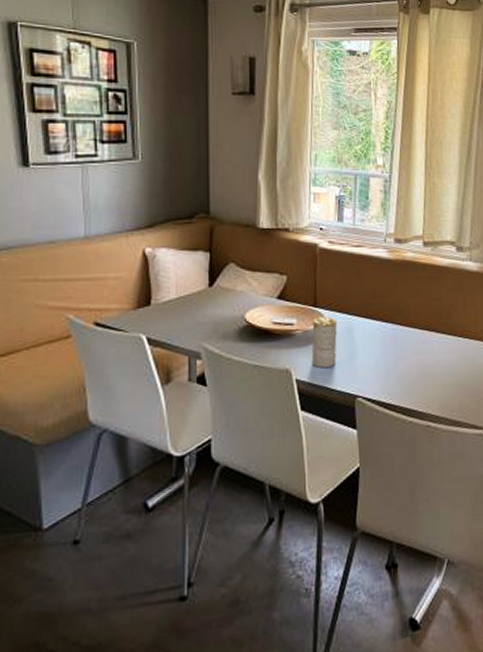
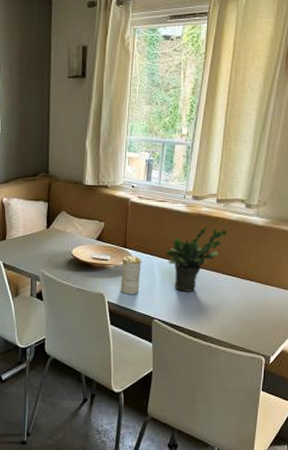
potted plant: none [366,274,439,359] -> present [165,226,228,292]

